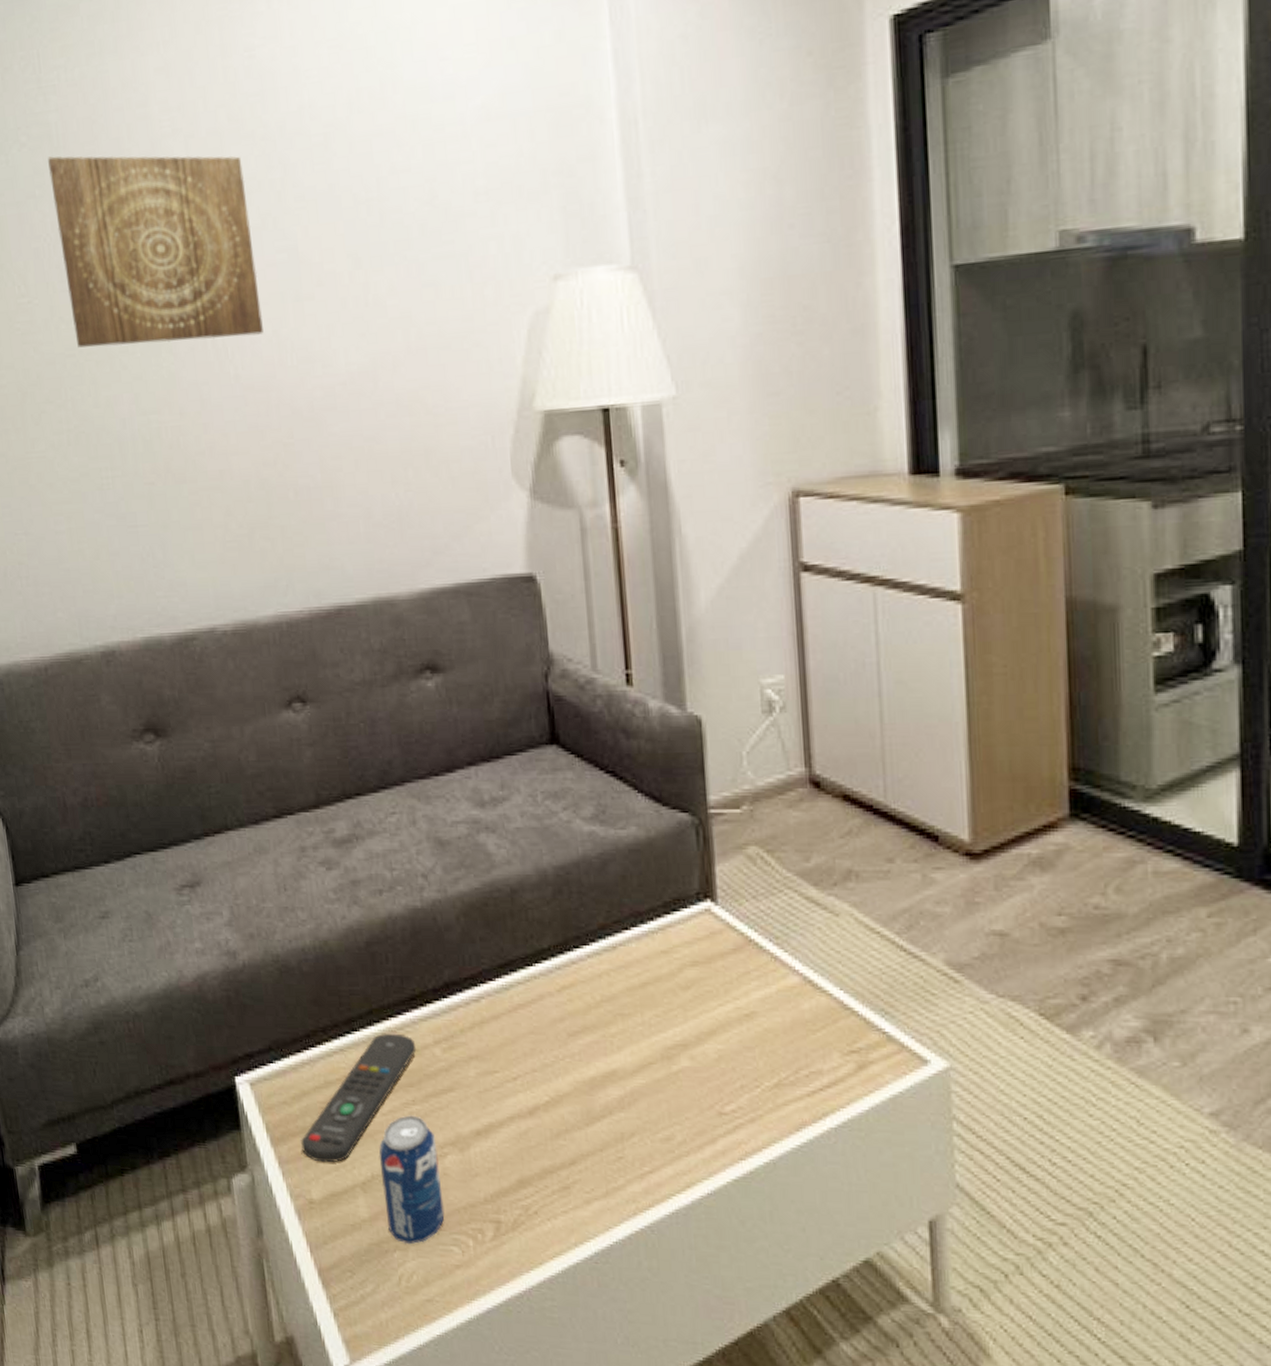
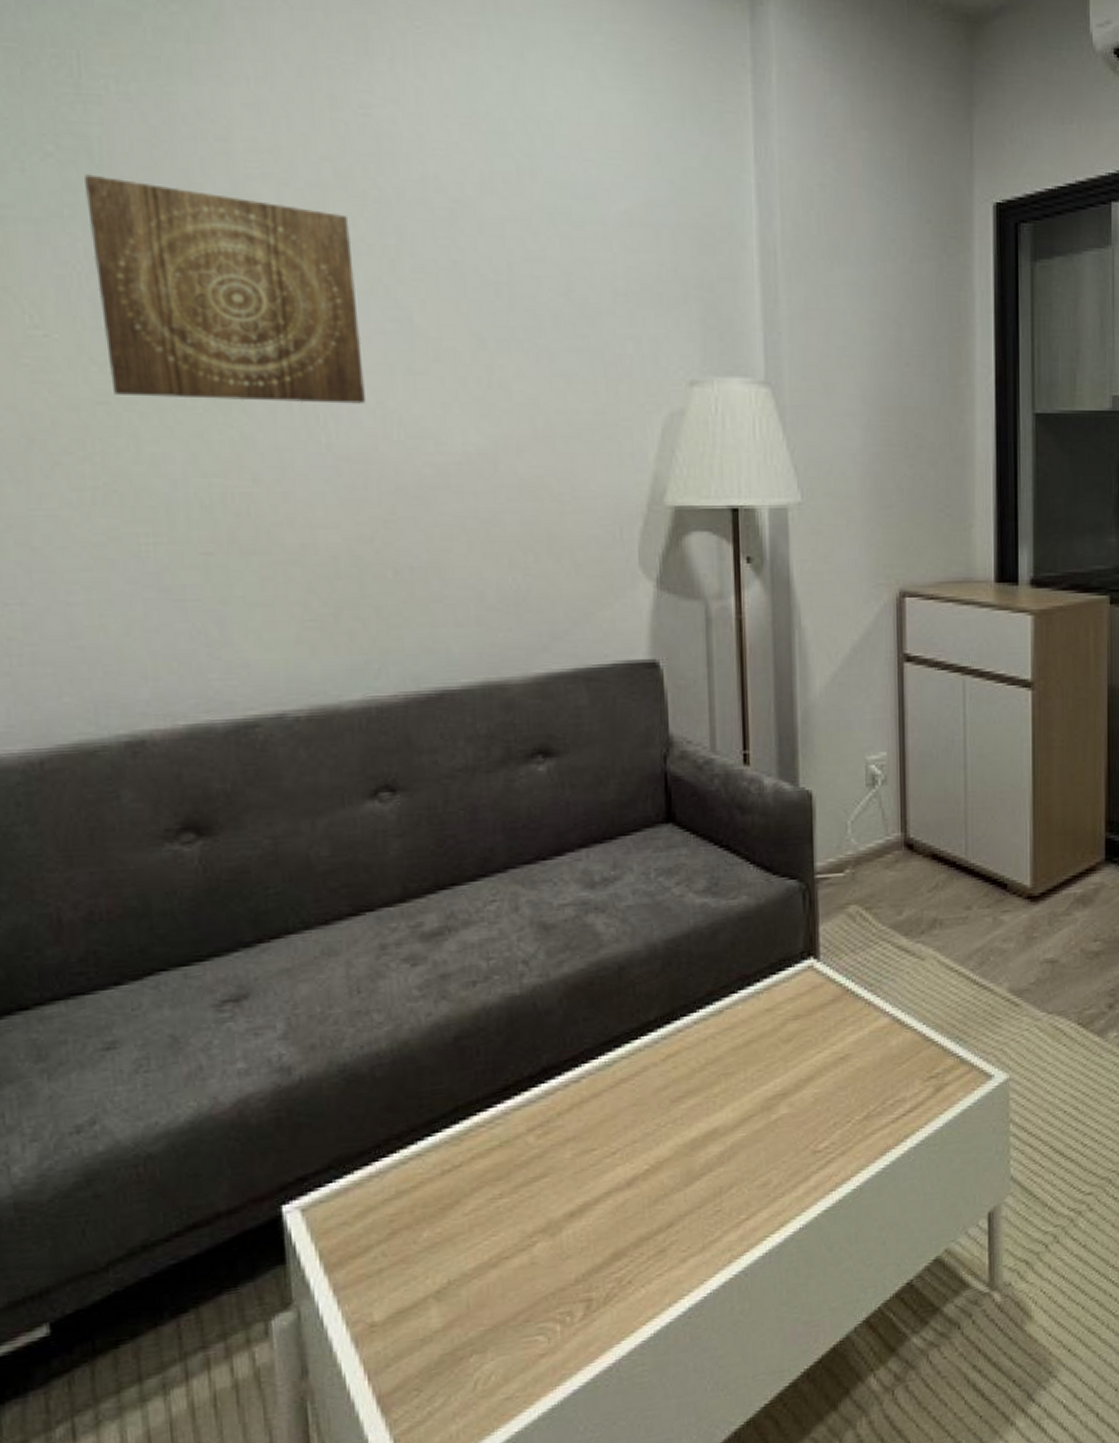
remote control: present [301,1033,417,1163] -> none [363,1127,507,1280]
beverage can: present [378,1115,445,1245] -> none [457,1209,530,1345]

